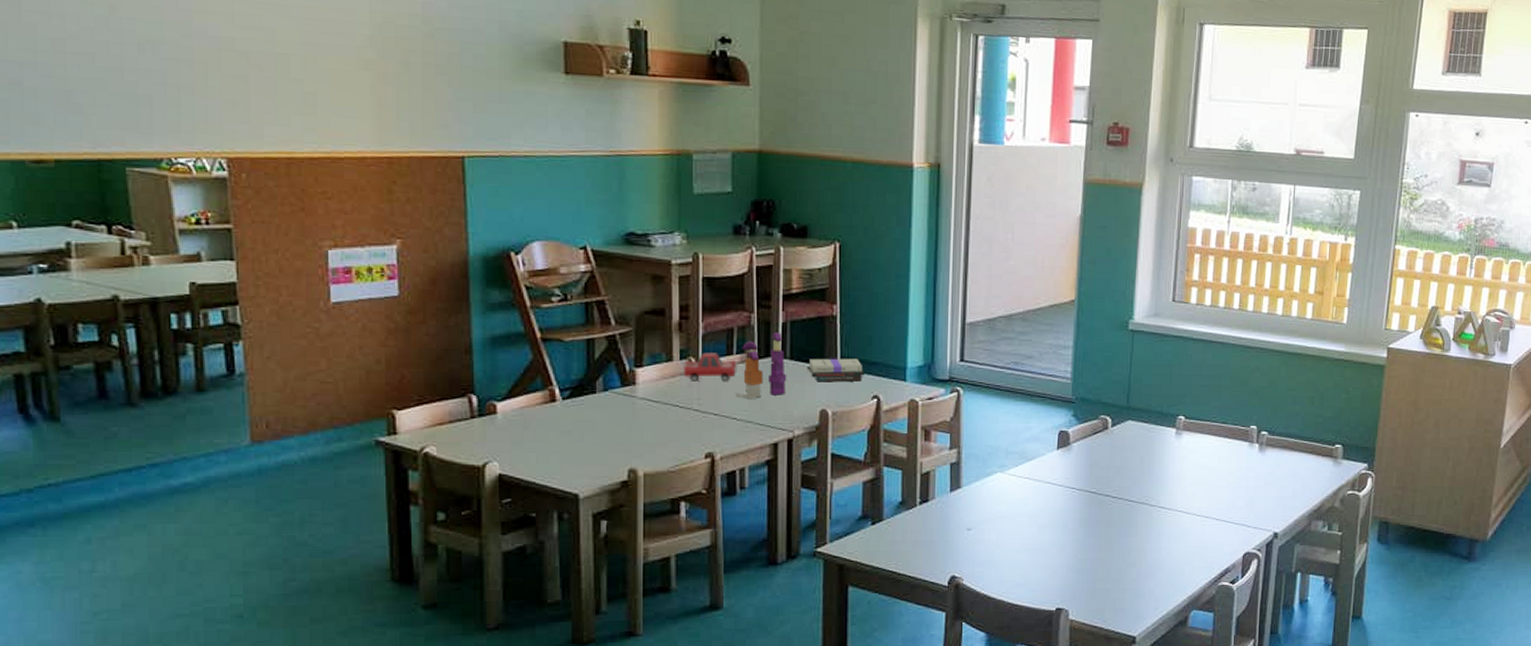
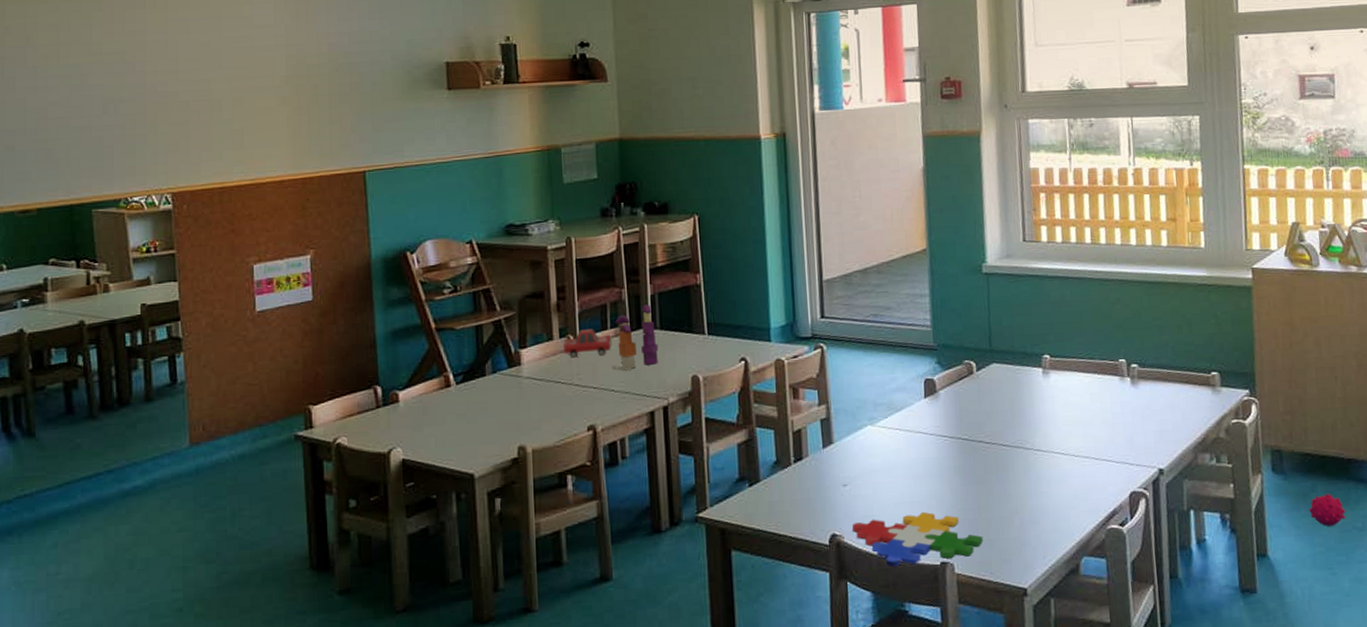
books: present [805,358,865,383] -> none [675,323,731,349]
puzzle: none [973,559,1100,610] -> present [852,511,984,567]
toy ball: none [1404,564,1437,594] -> present [1308,493,1346,526]

